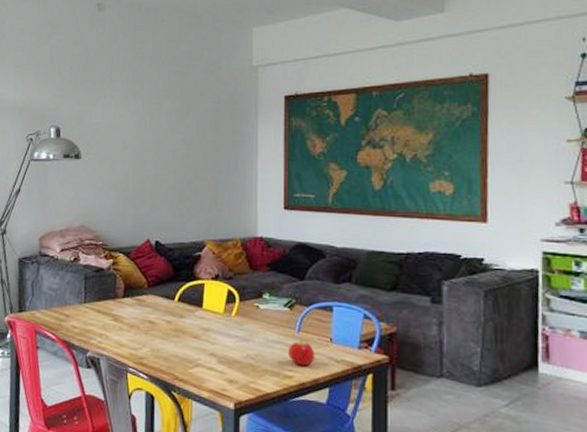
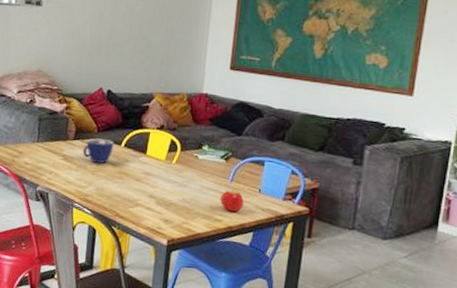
cup: none [134,294,167,322] -> present [83,138,114,164]

